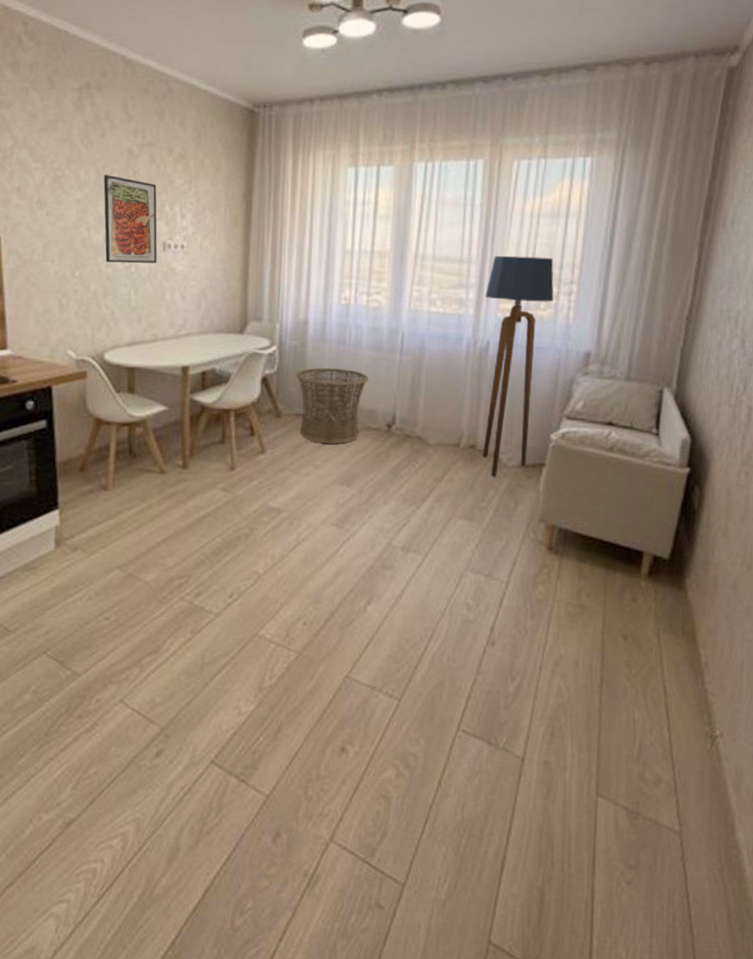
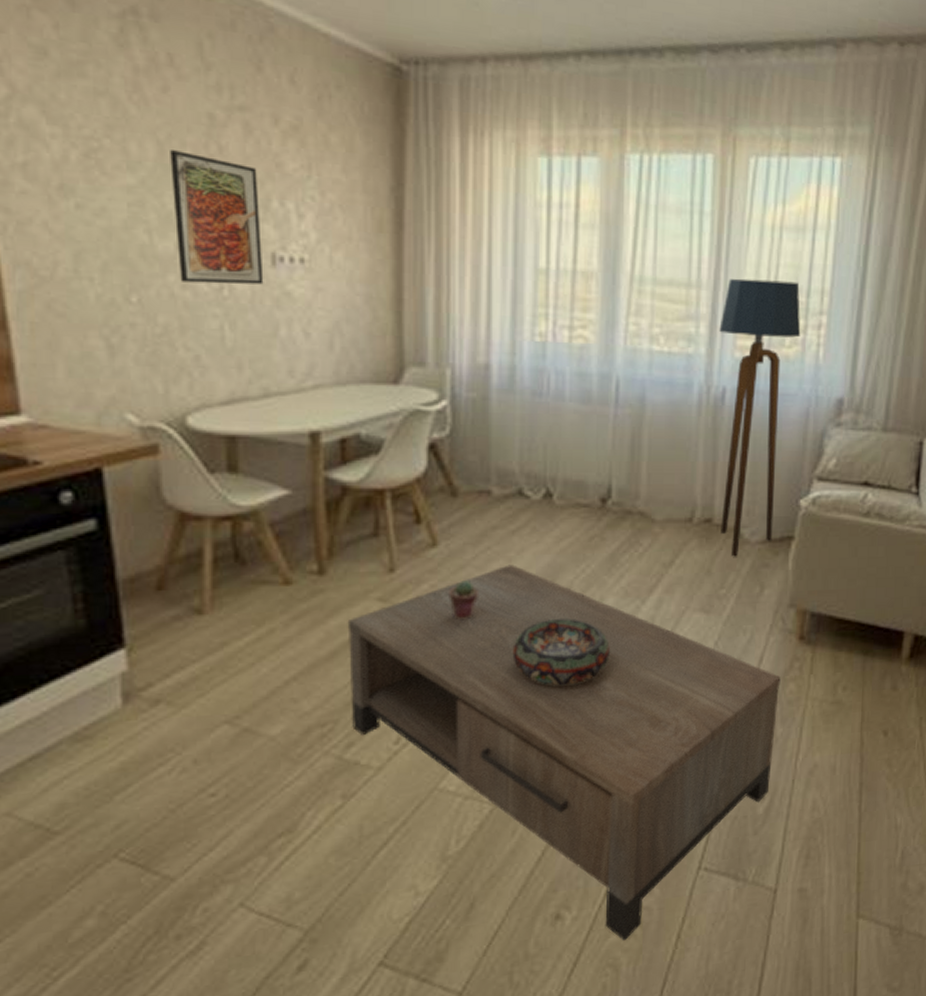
coffee table: none [200,470,531,778] -> present [347,564,781,940]
potted succulent: none [271,480,293,509] -> present [448,580,478,619]
basket: present [296,367,368,445] -> none [476,427,574,529]
decorative bowl: none [316,515,391,568] -> present [512,618,610,686]

